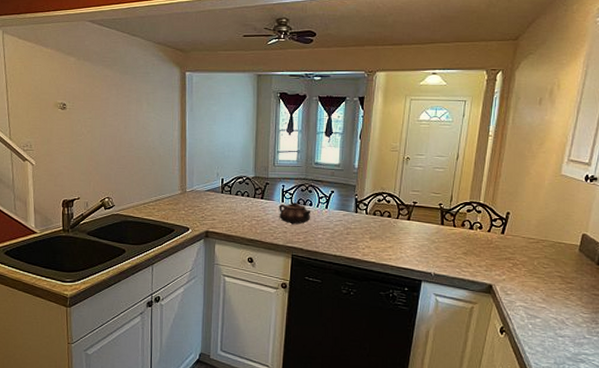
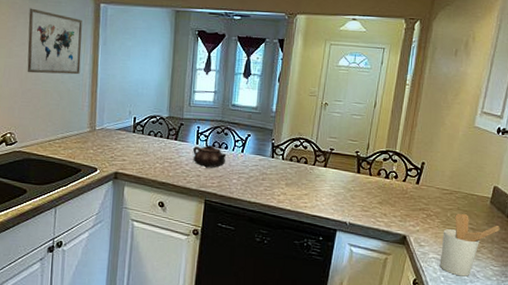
wall art: none [120,80,170,141] -> present [27,8,82,75]
utensil holder: none [527,261,589,324] -> present [439,213,500,277]

